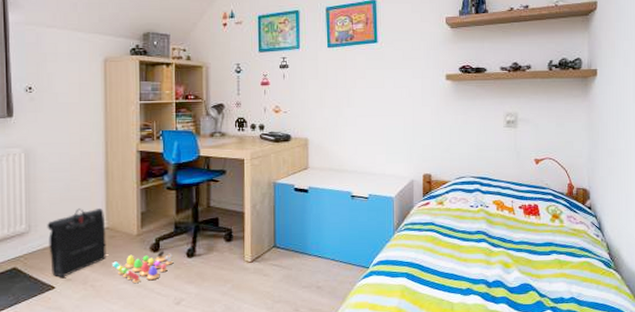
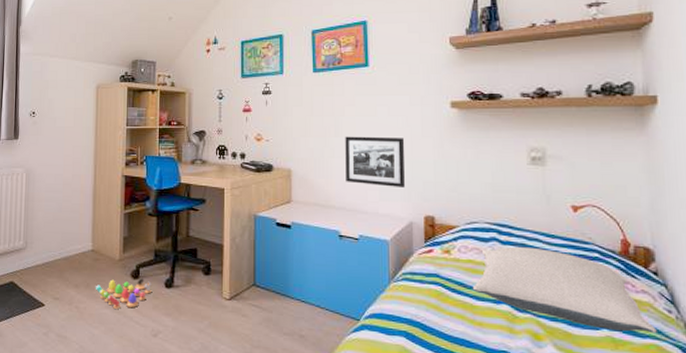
backpack: present [47,207,106,278] -> none [41,229,91,296]
picture frame: none [357,106,408,151] -> present [345,136,405,187]
pillow: none [460,194,589,255] -> present [472,246,657,334]

